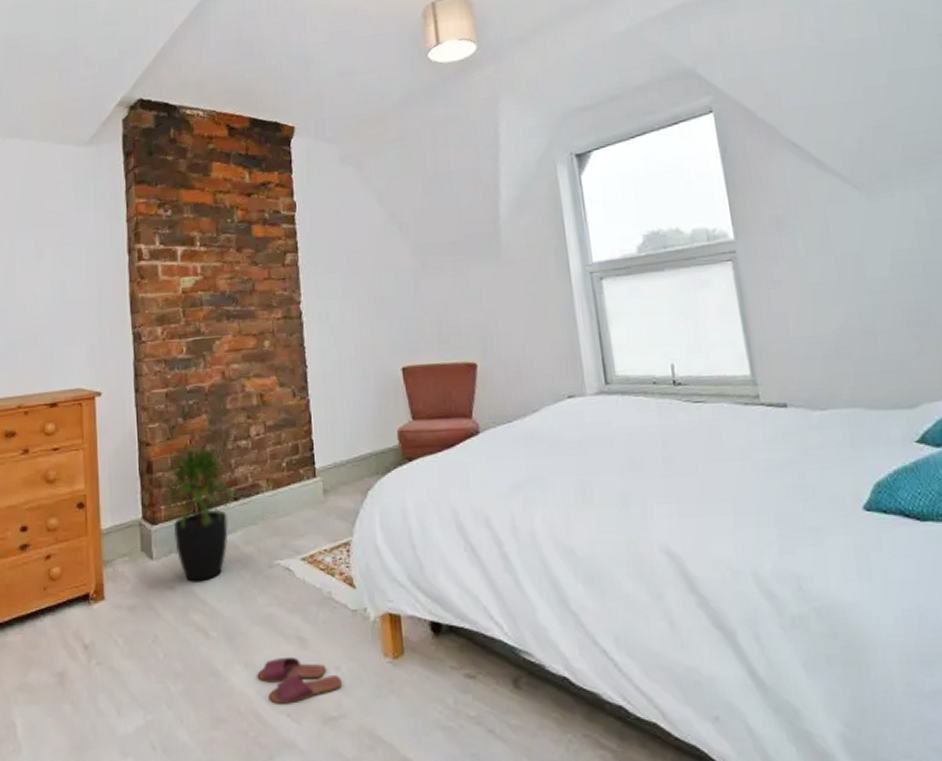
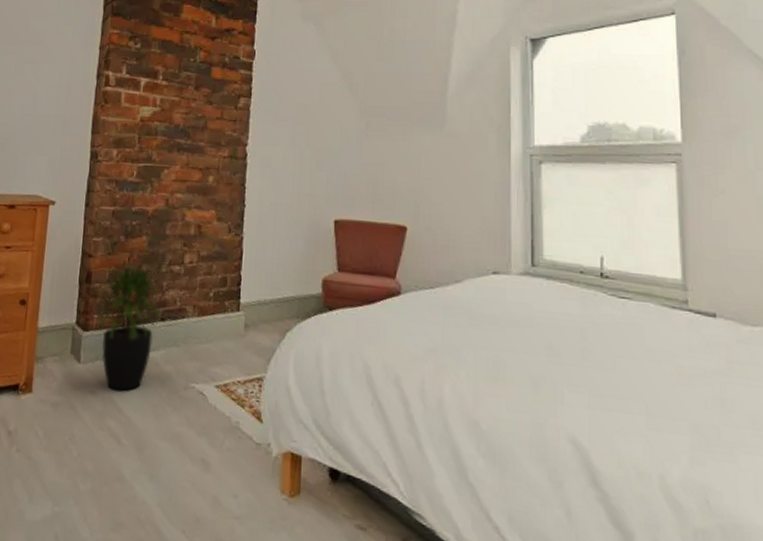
slippers: present [257,656,342,704] -> none [159,475,237,521]

